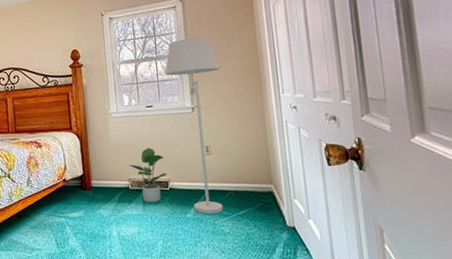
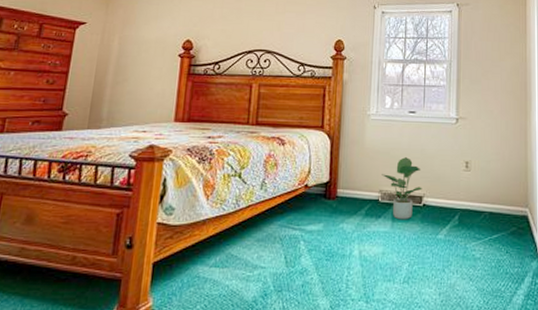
floor lamp: present [165,37,223,215] -> none [433,45,489,237]

